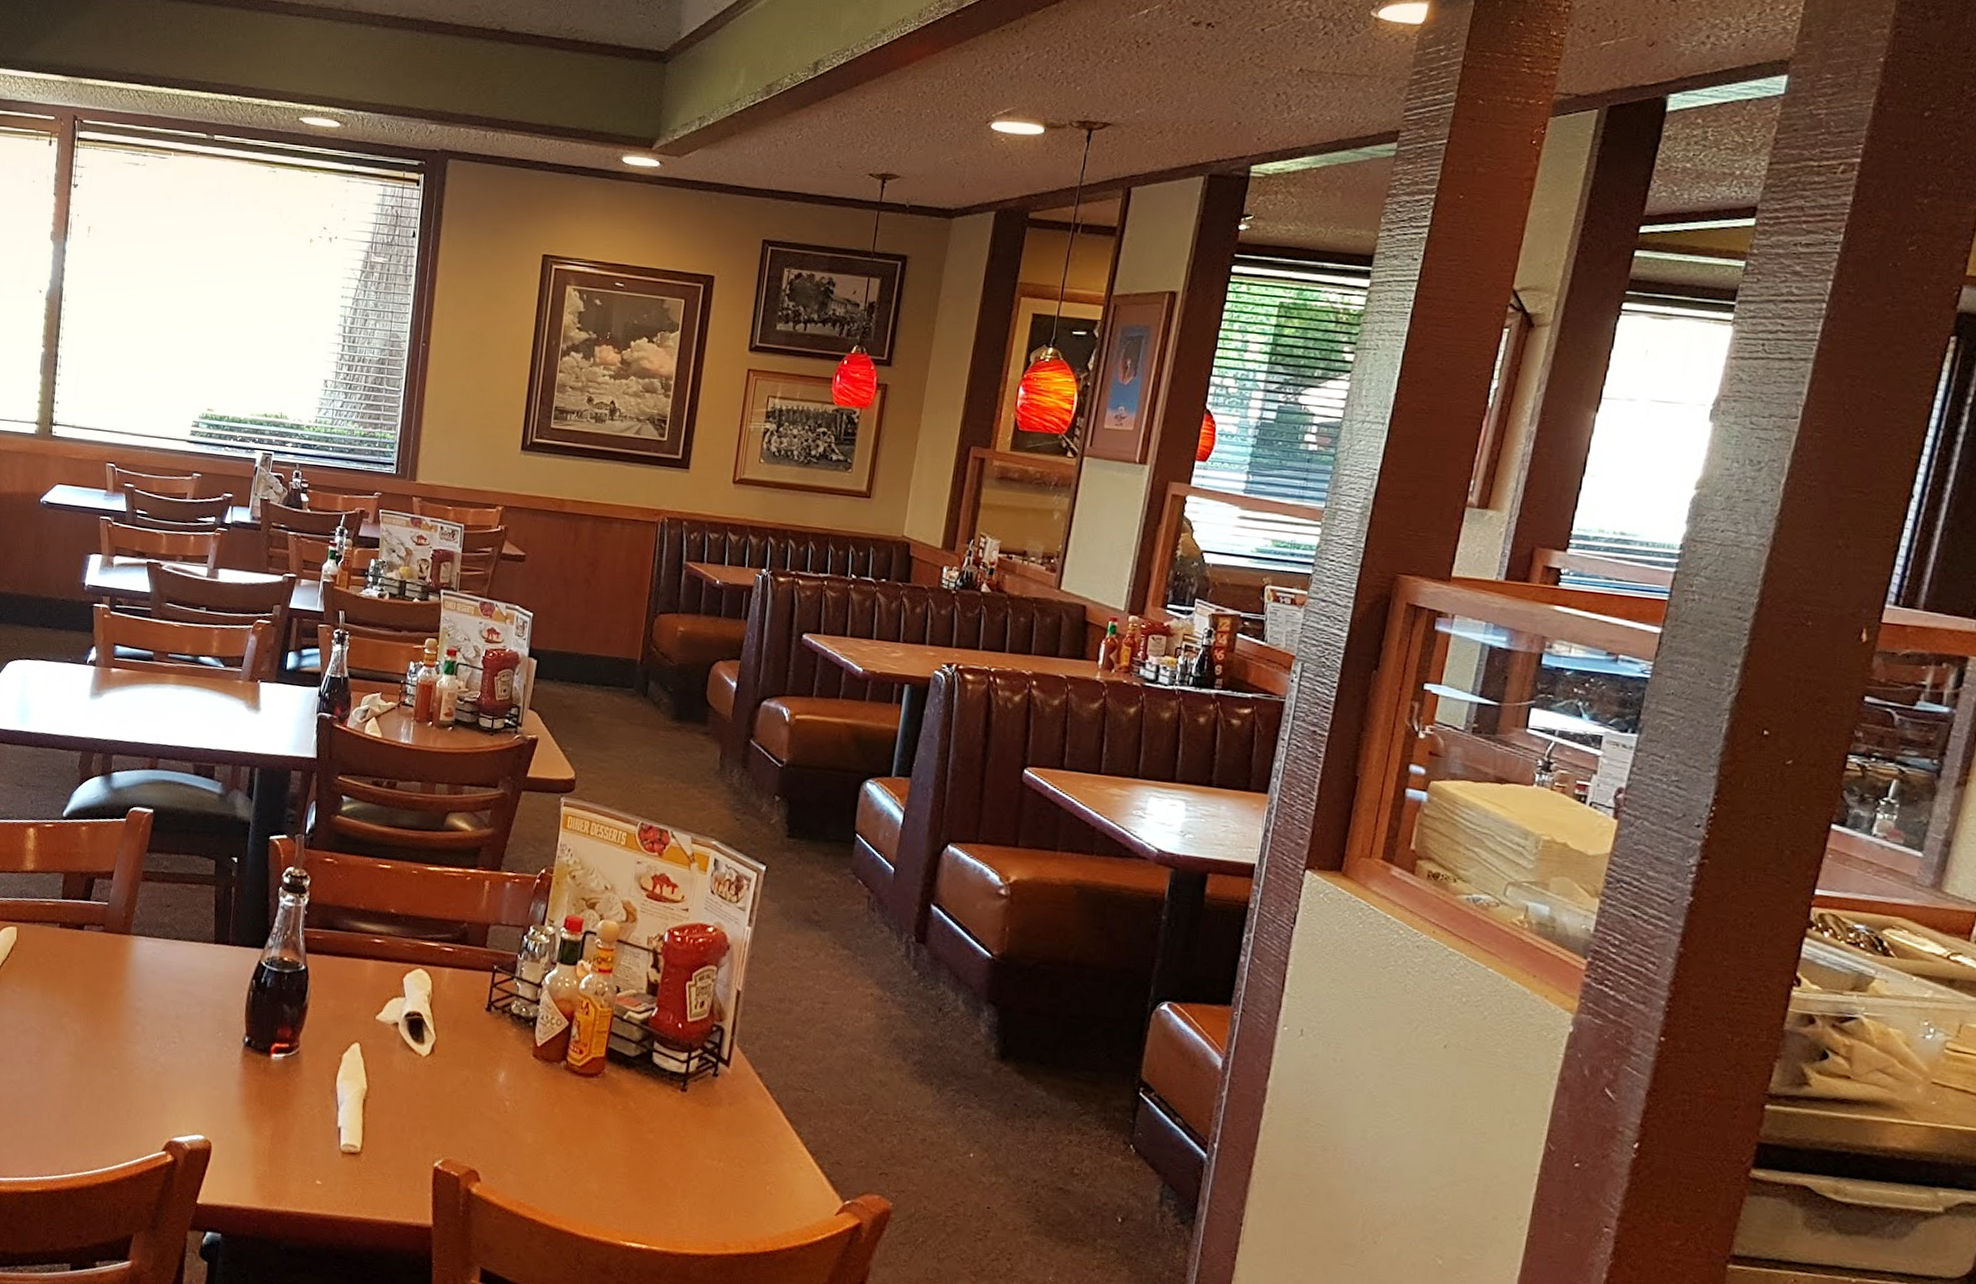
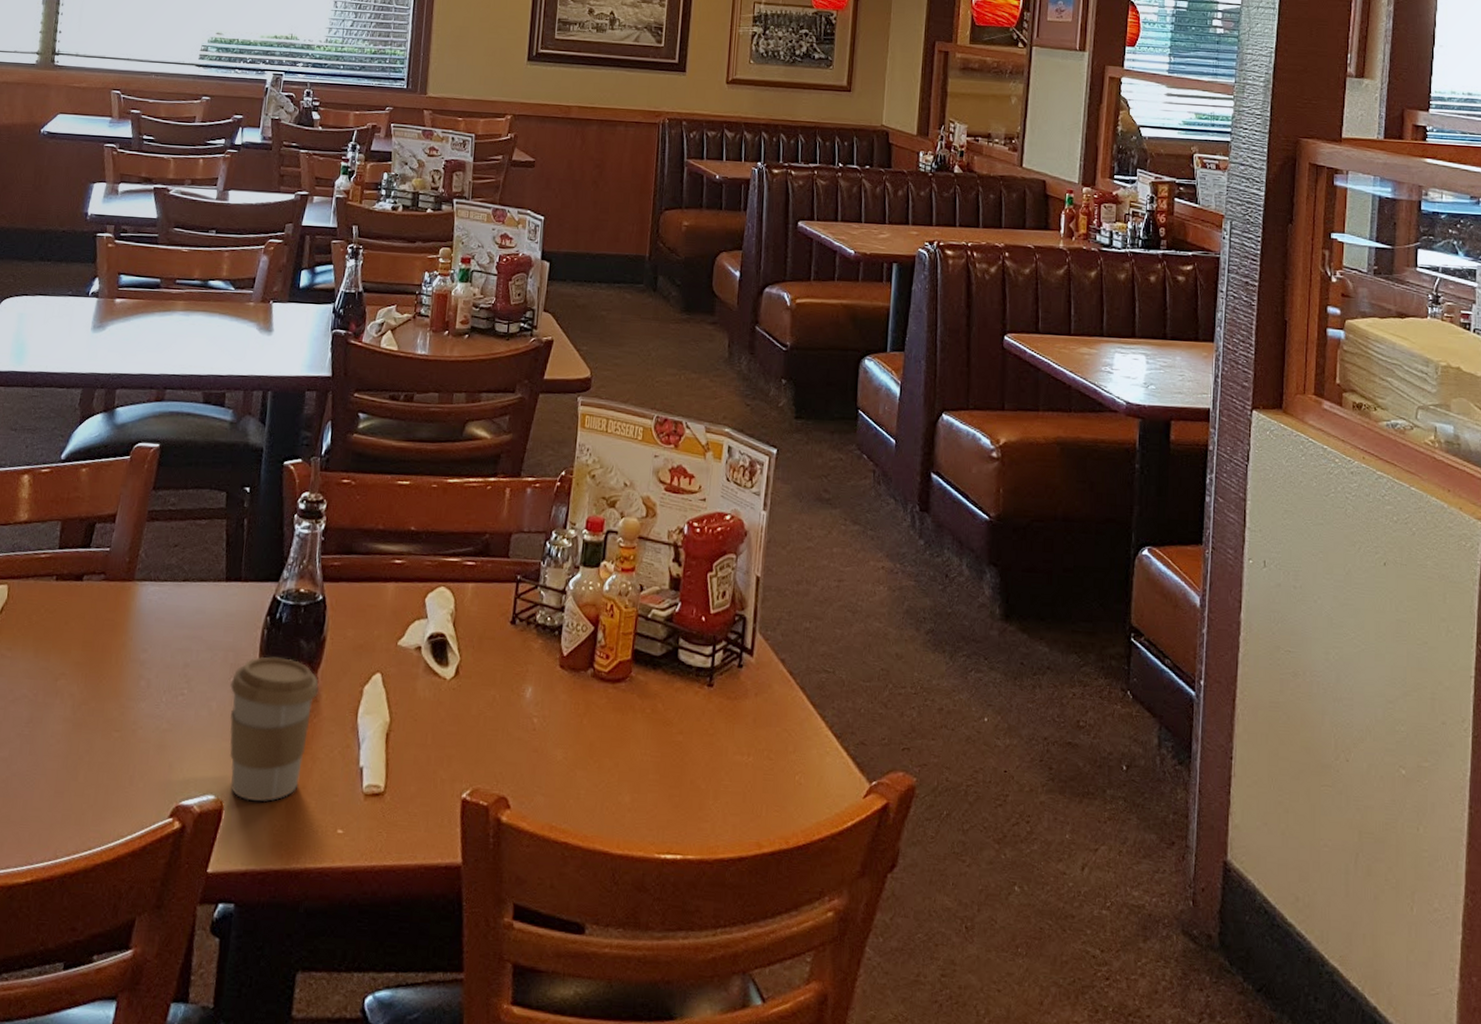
coffee cup: none [217,1016,300,1147] -> present [229,656,319,801]

